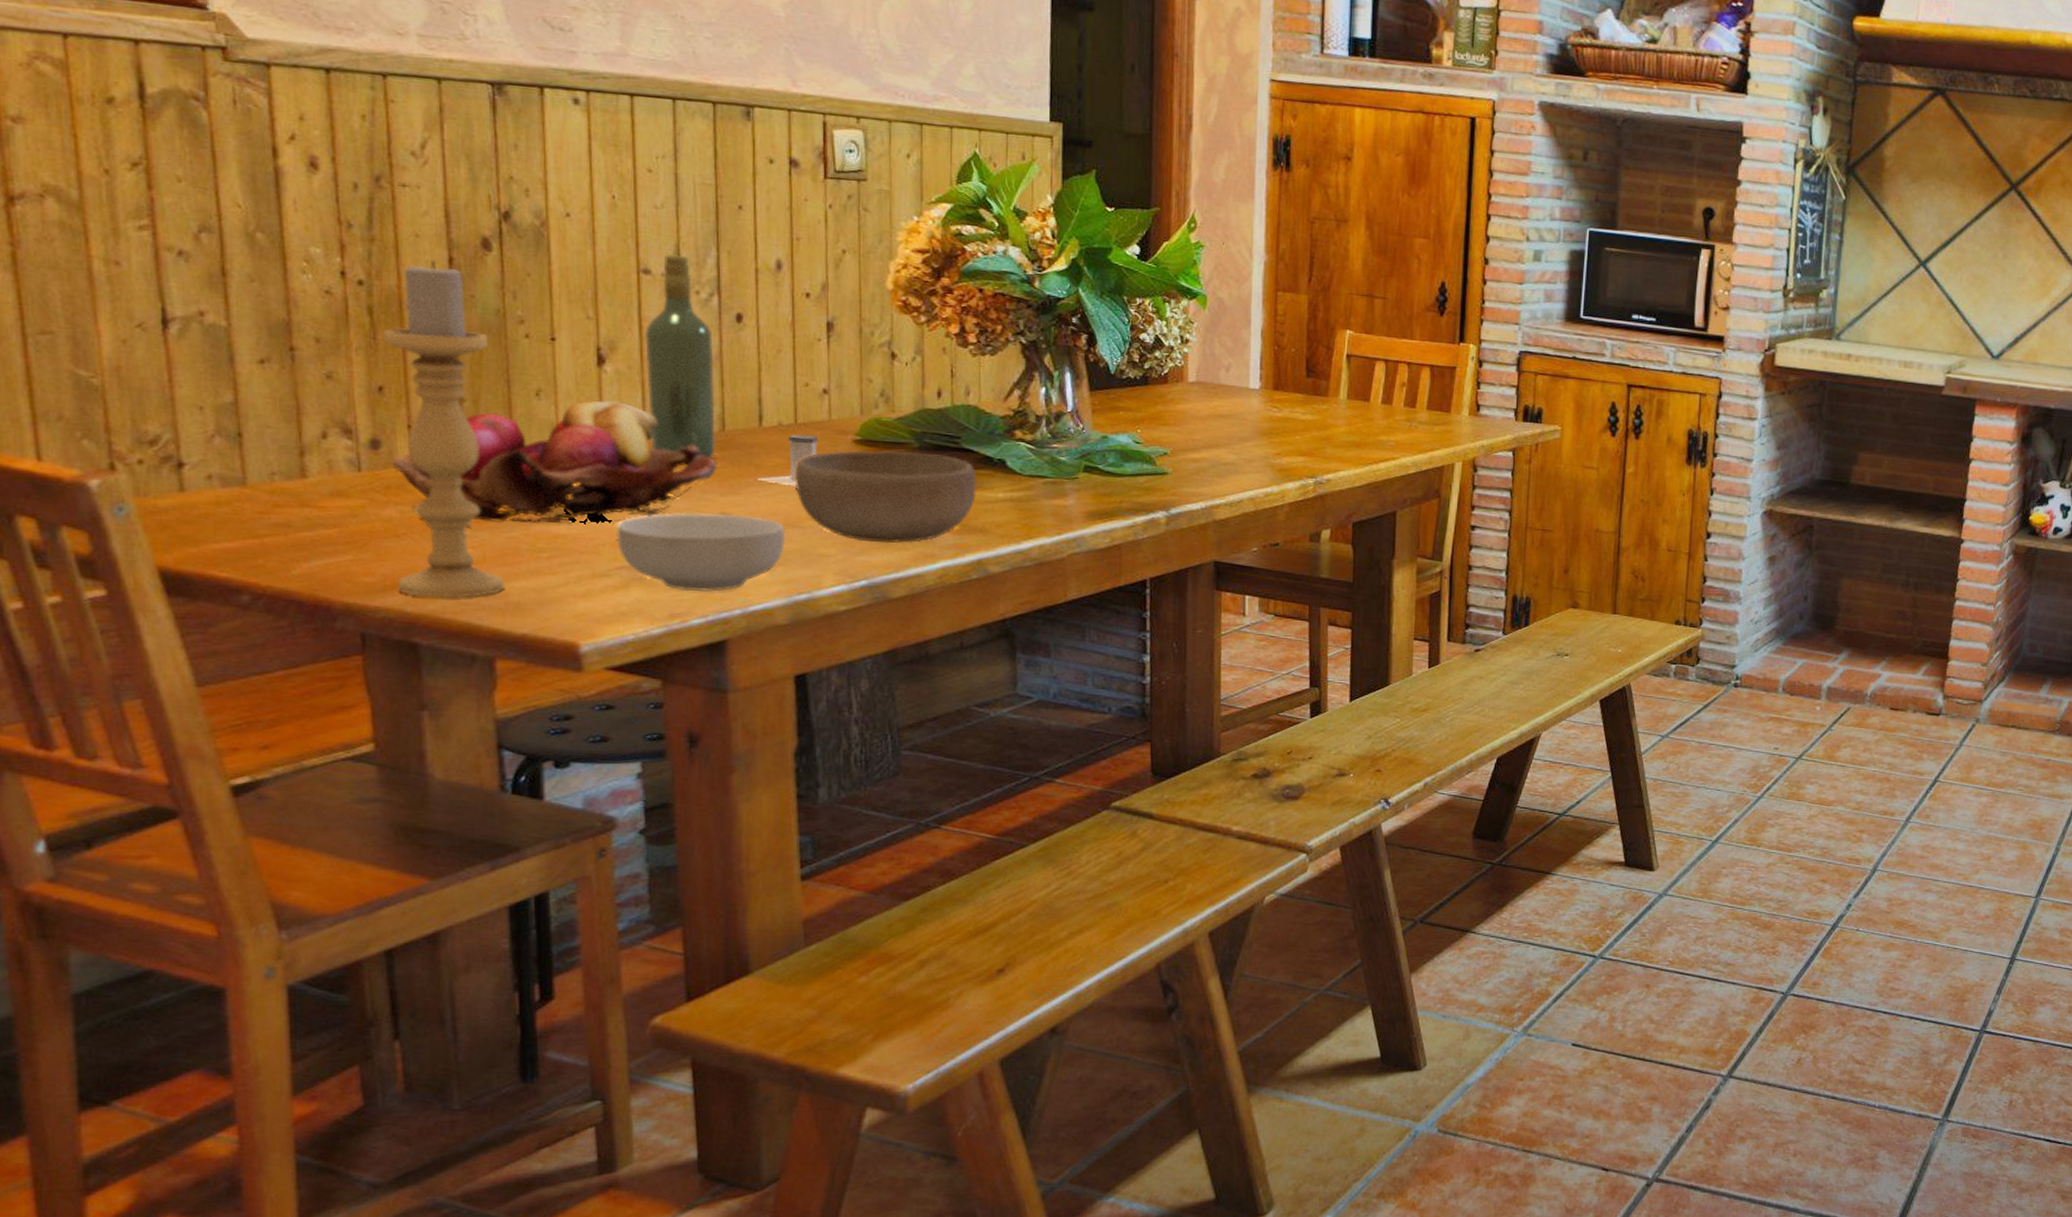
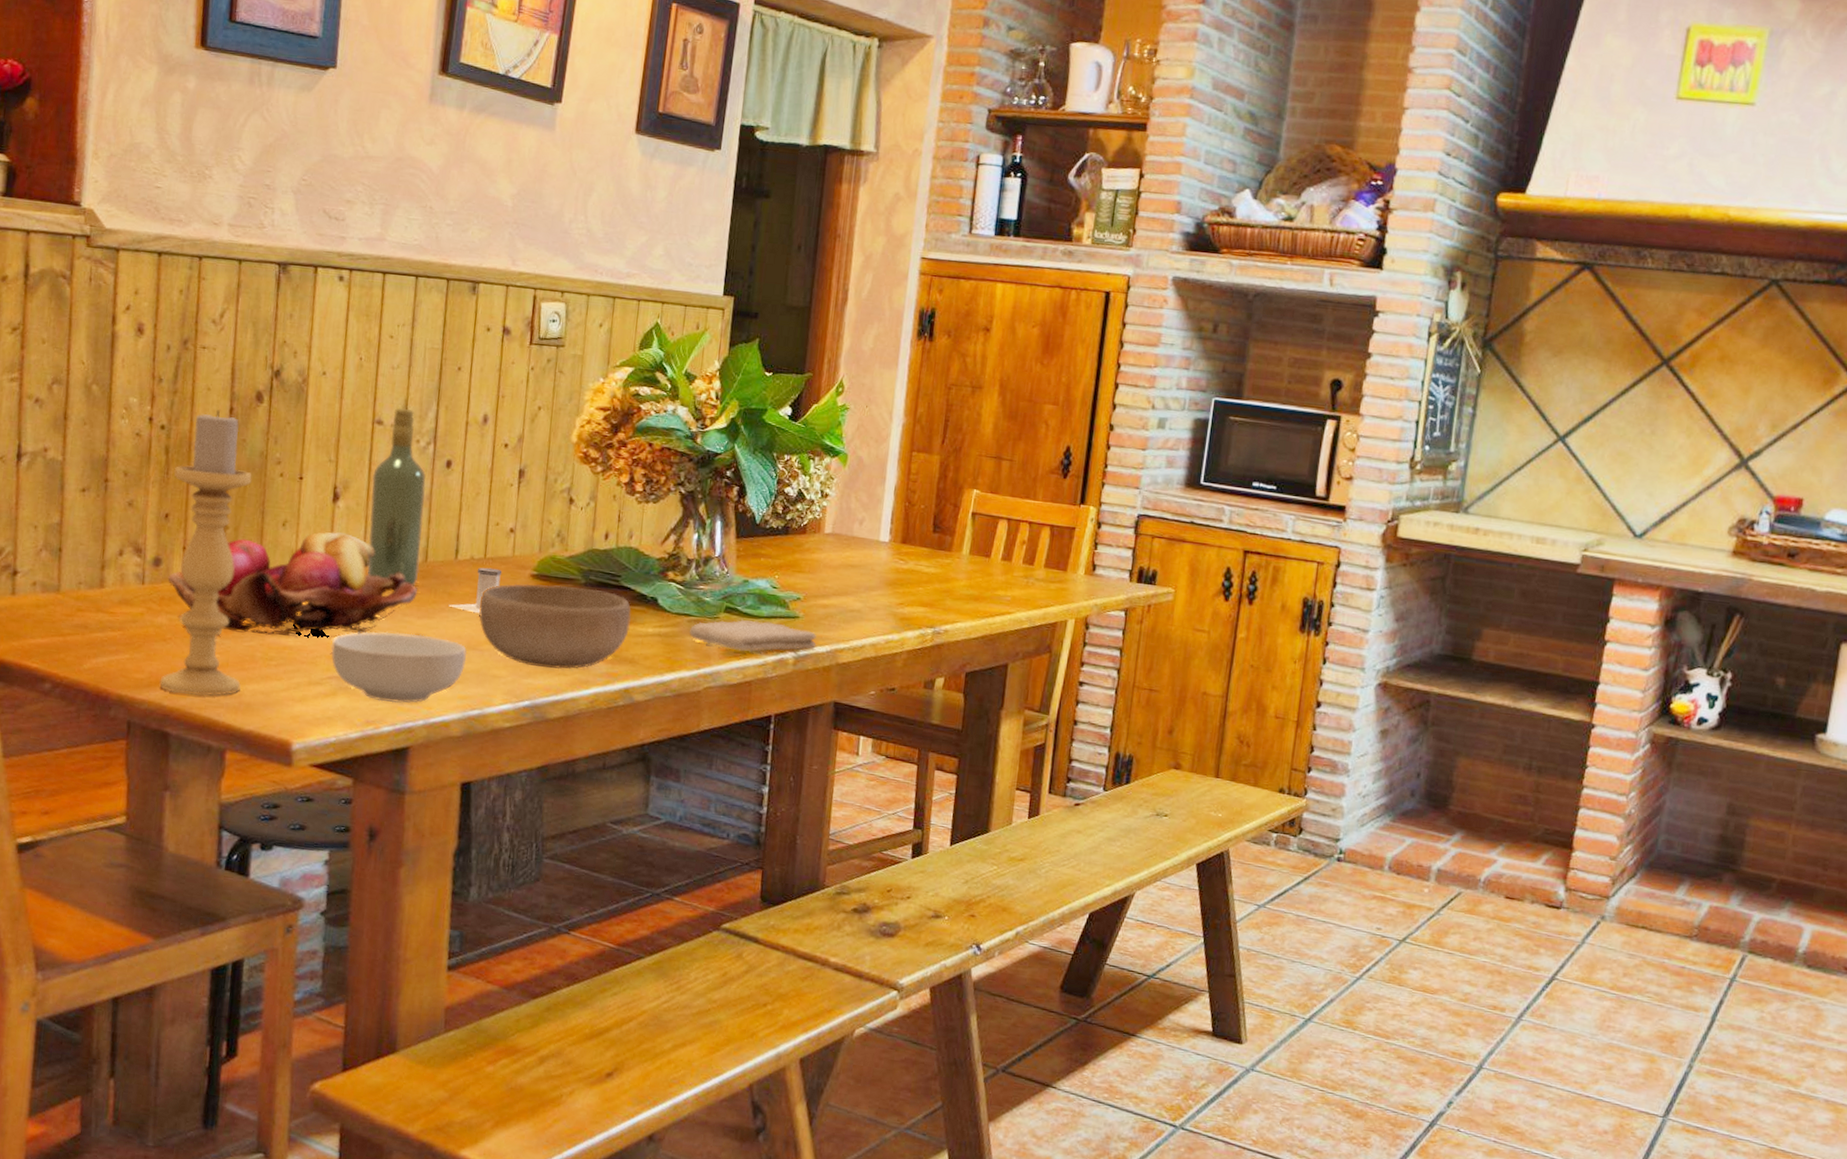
washcloth: none [1046,478,1190,514] -> present [690,619,817,653]

